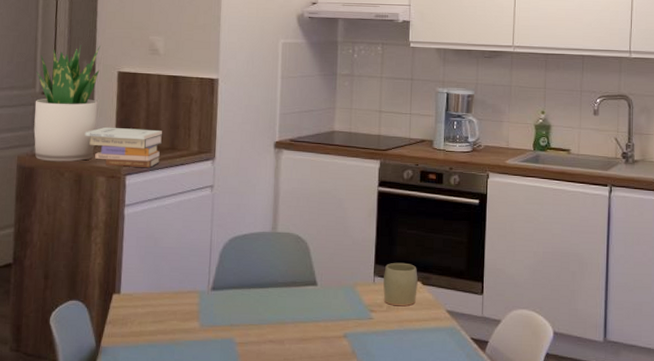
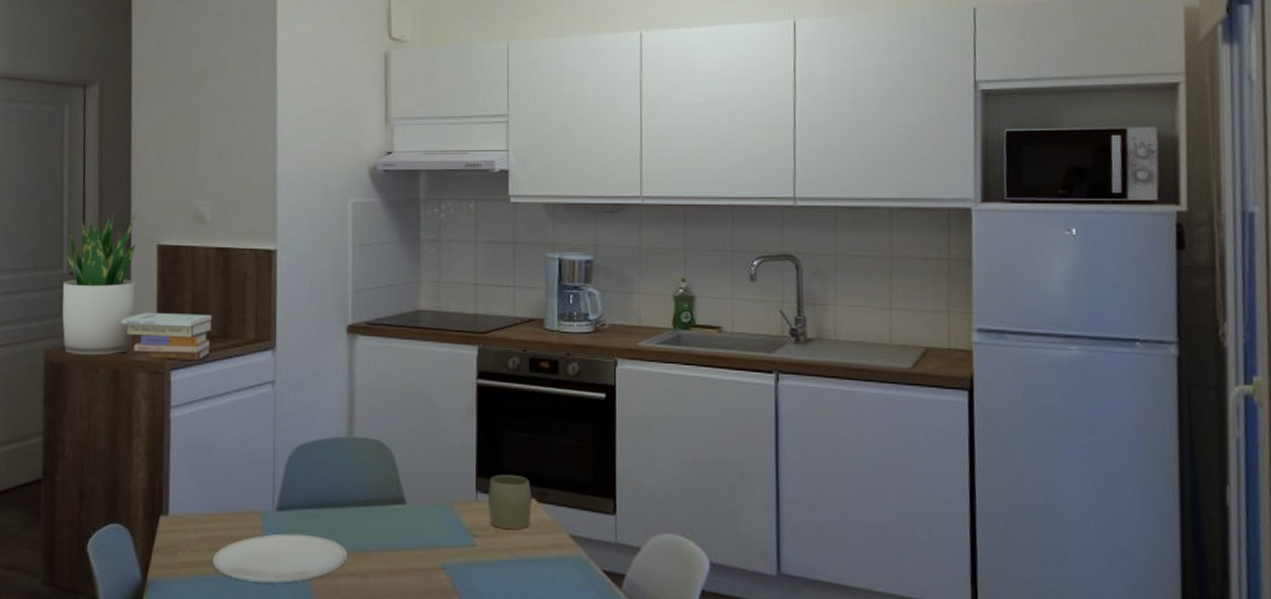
plate: none [156,309,268,349] -> present [213,533,347,583]

